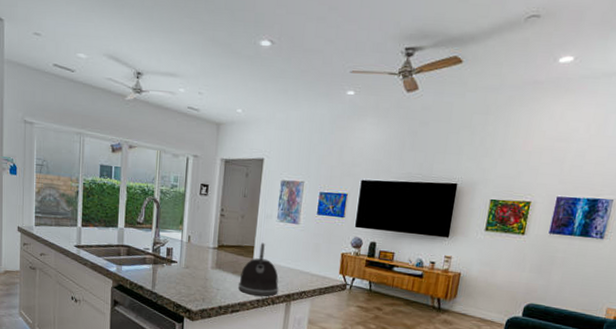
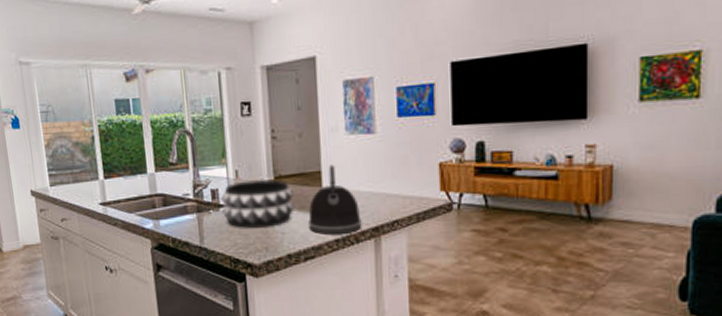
decorative bowl: none [172,244,231,284] -> present [220,178,295,228]

